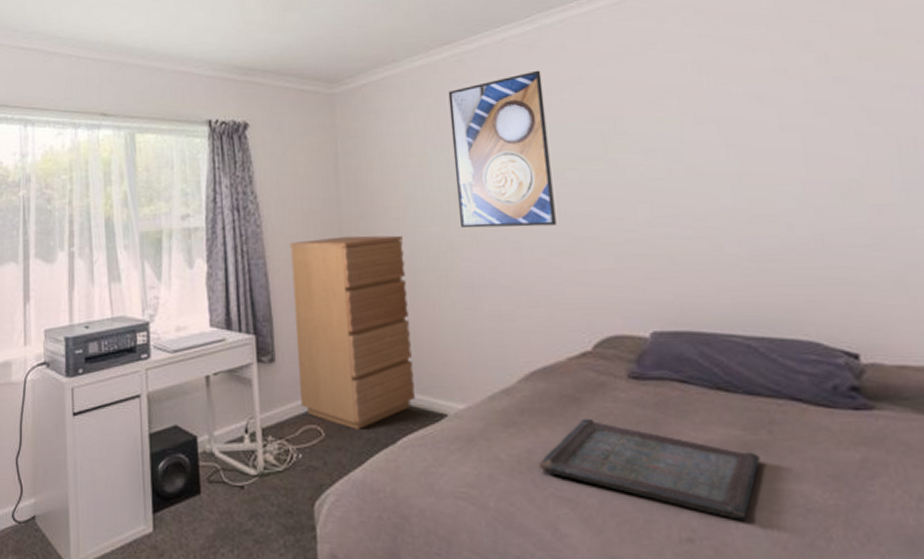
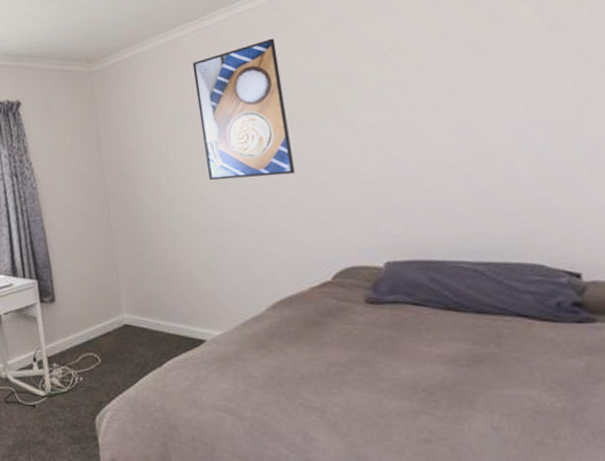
dresser: present [289,235,416,429] -> none [61,190,178,355]
serving tray: present [539,418,761,520] -> none [288,339,491,423]

